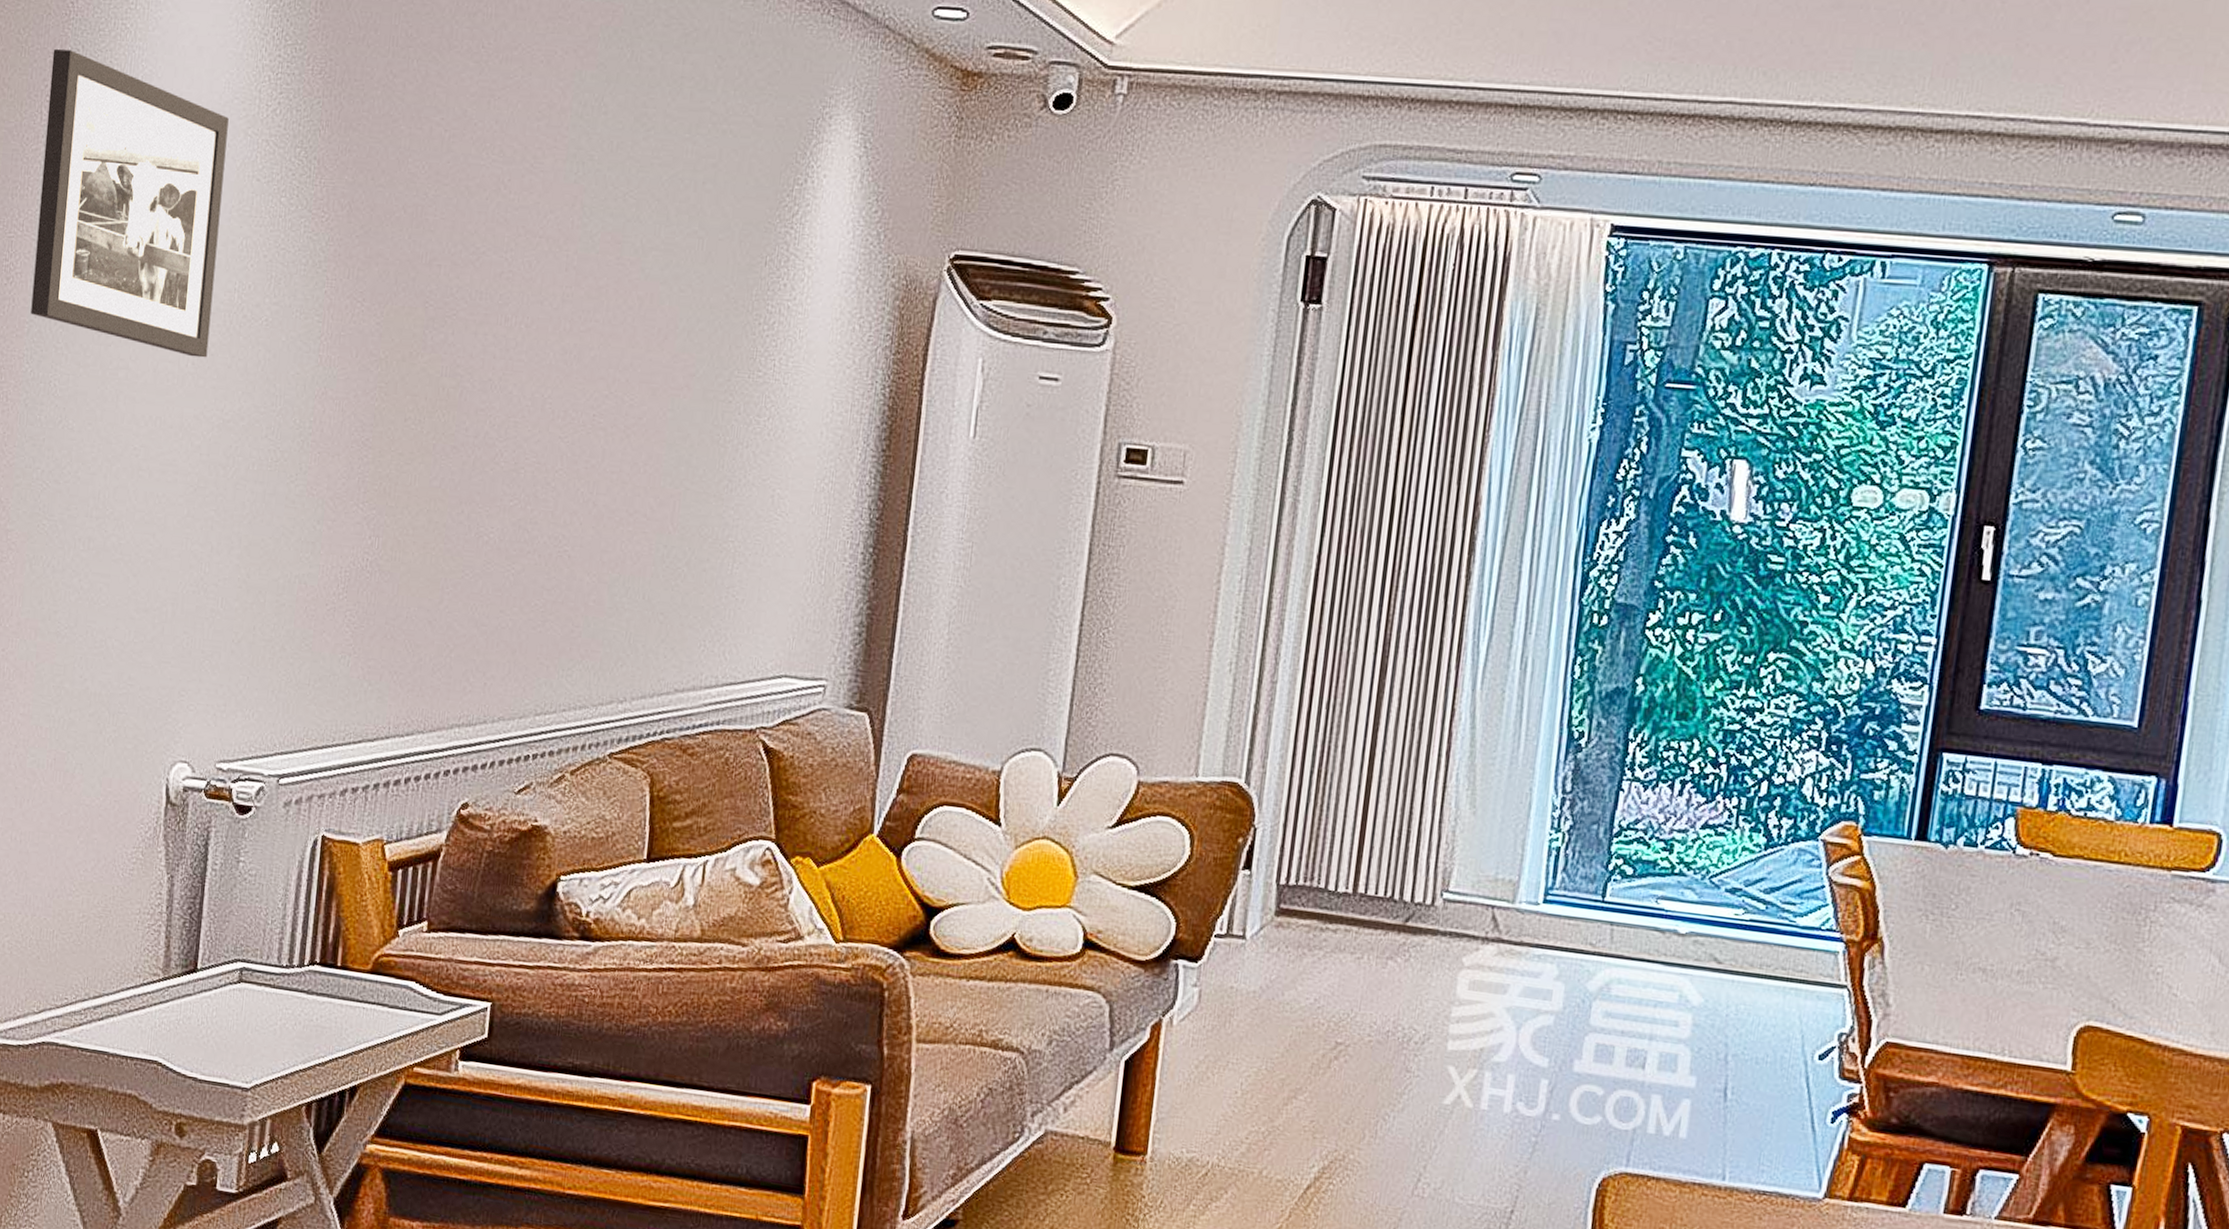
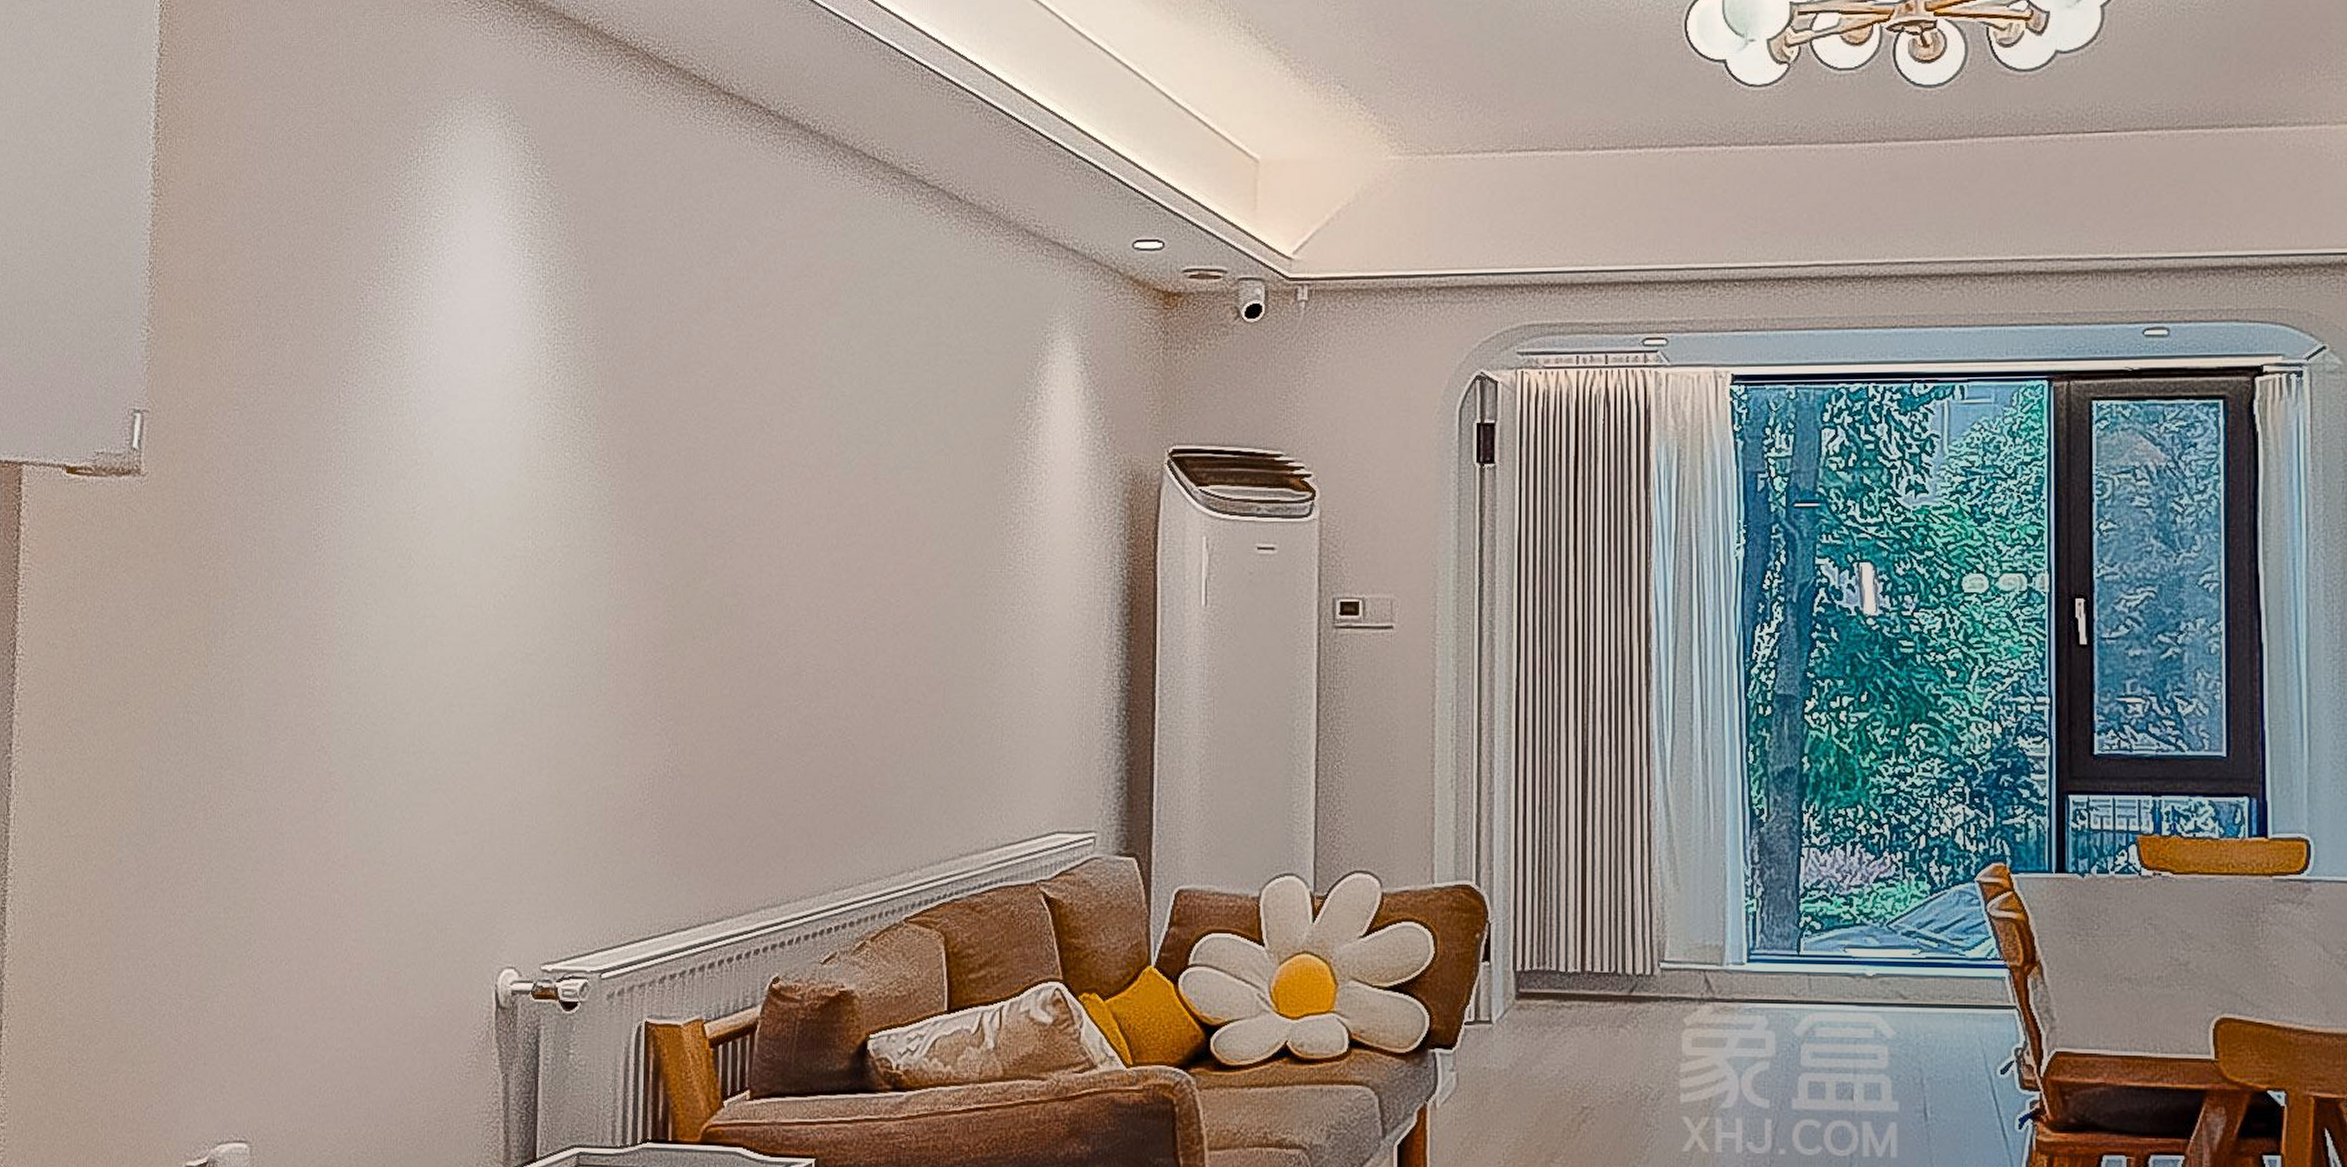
picture frame: present [31,49,229,358] -> none [340,340,512,600]

